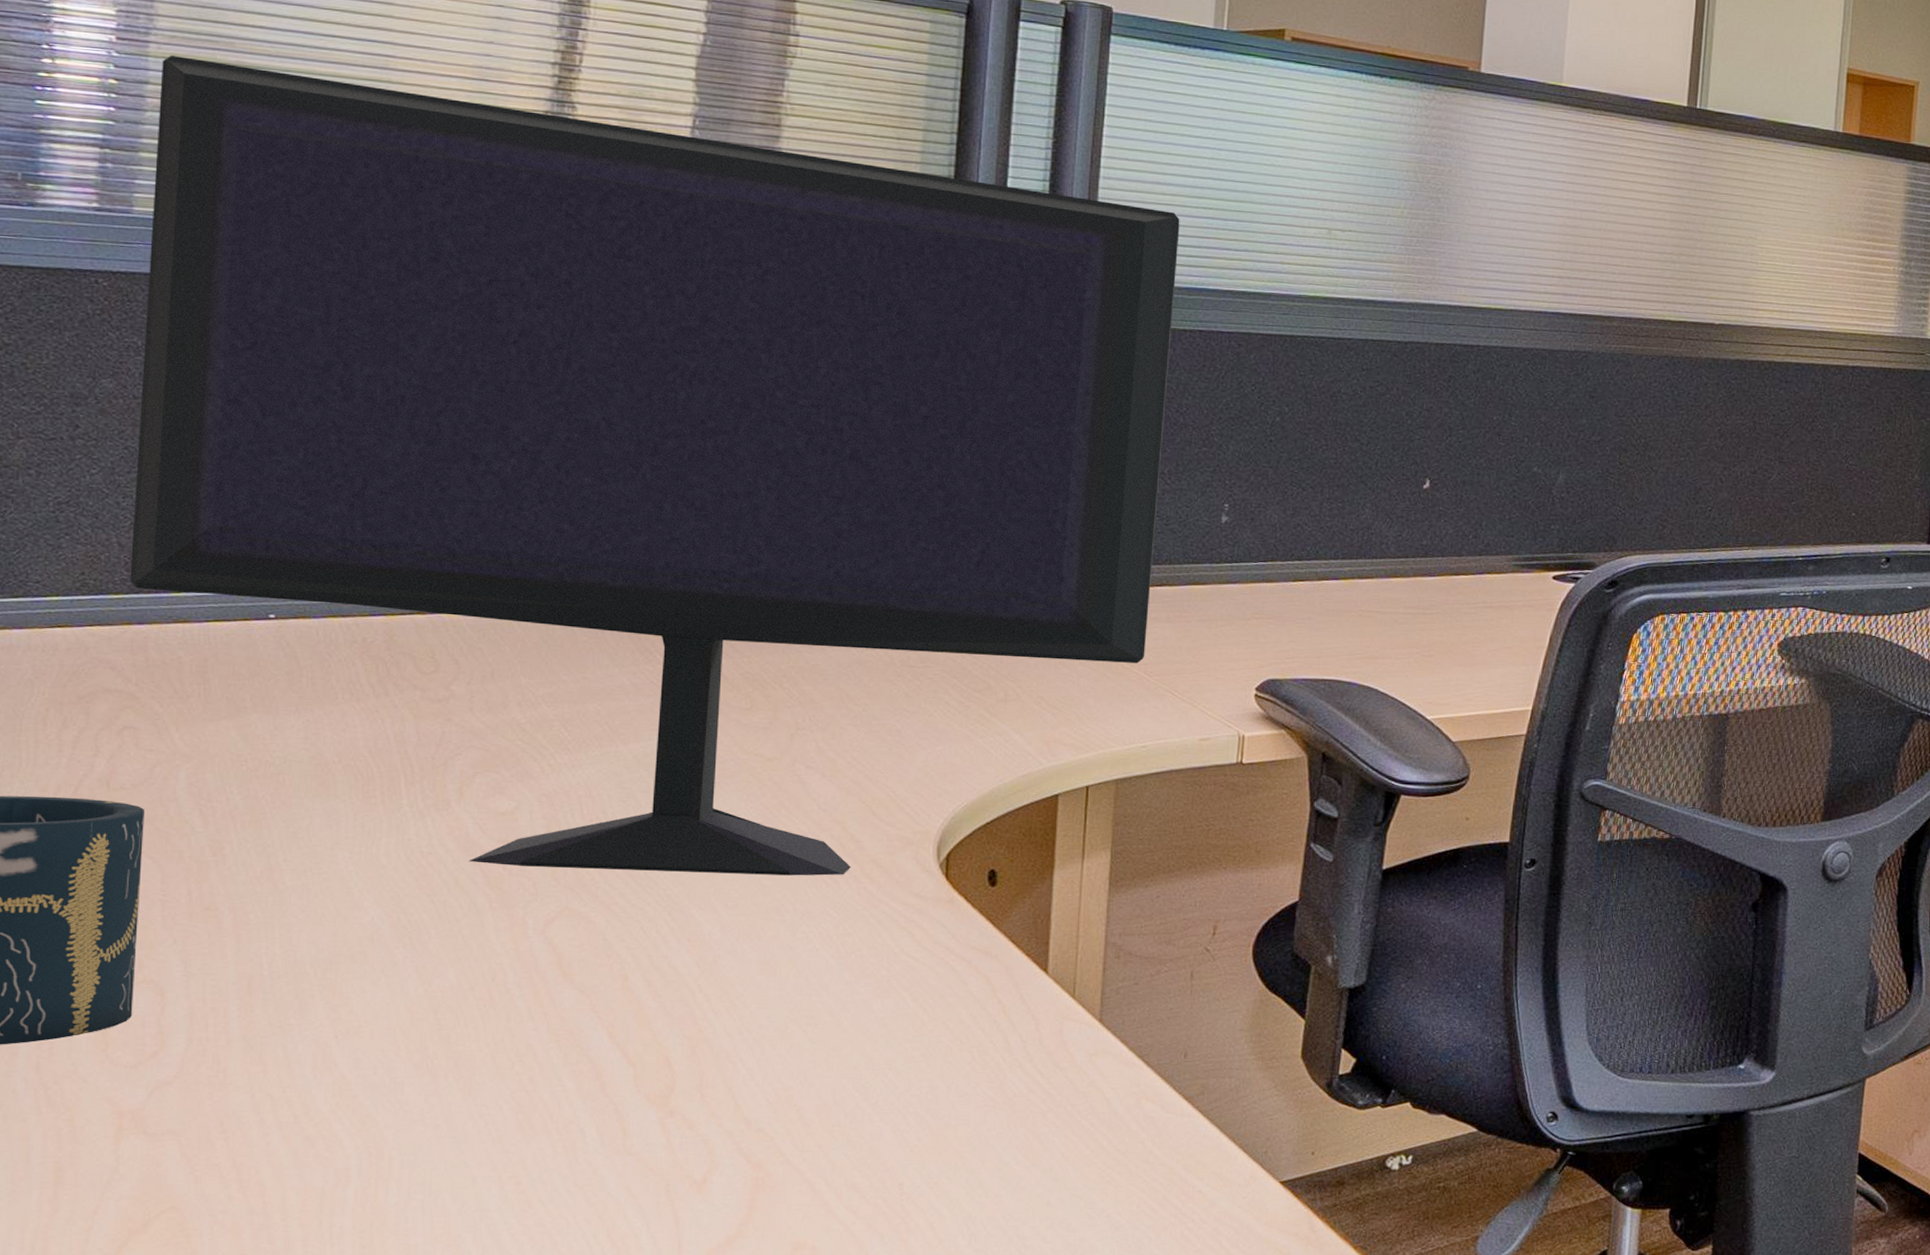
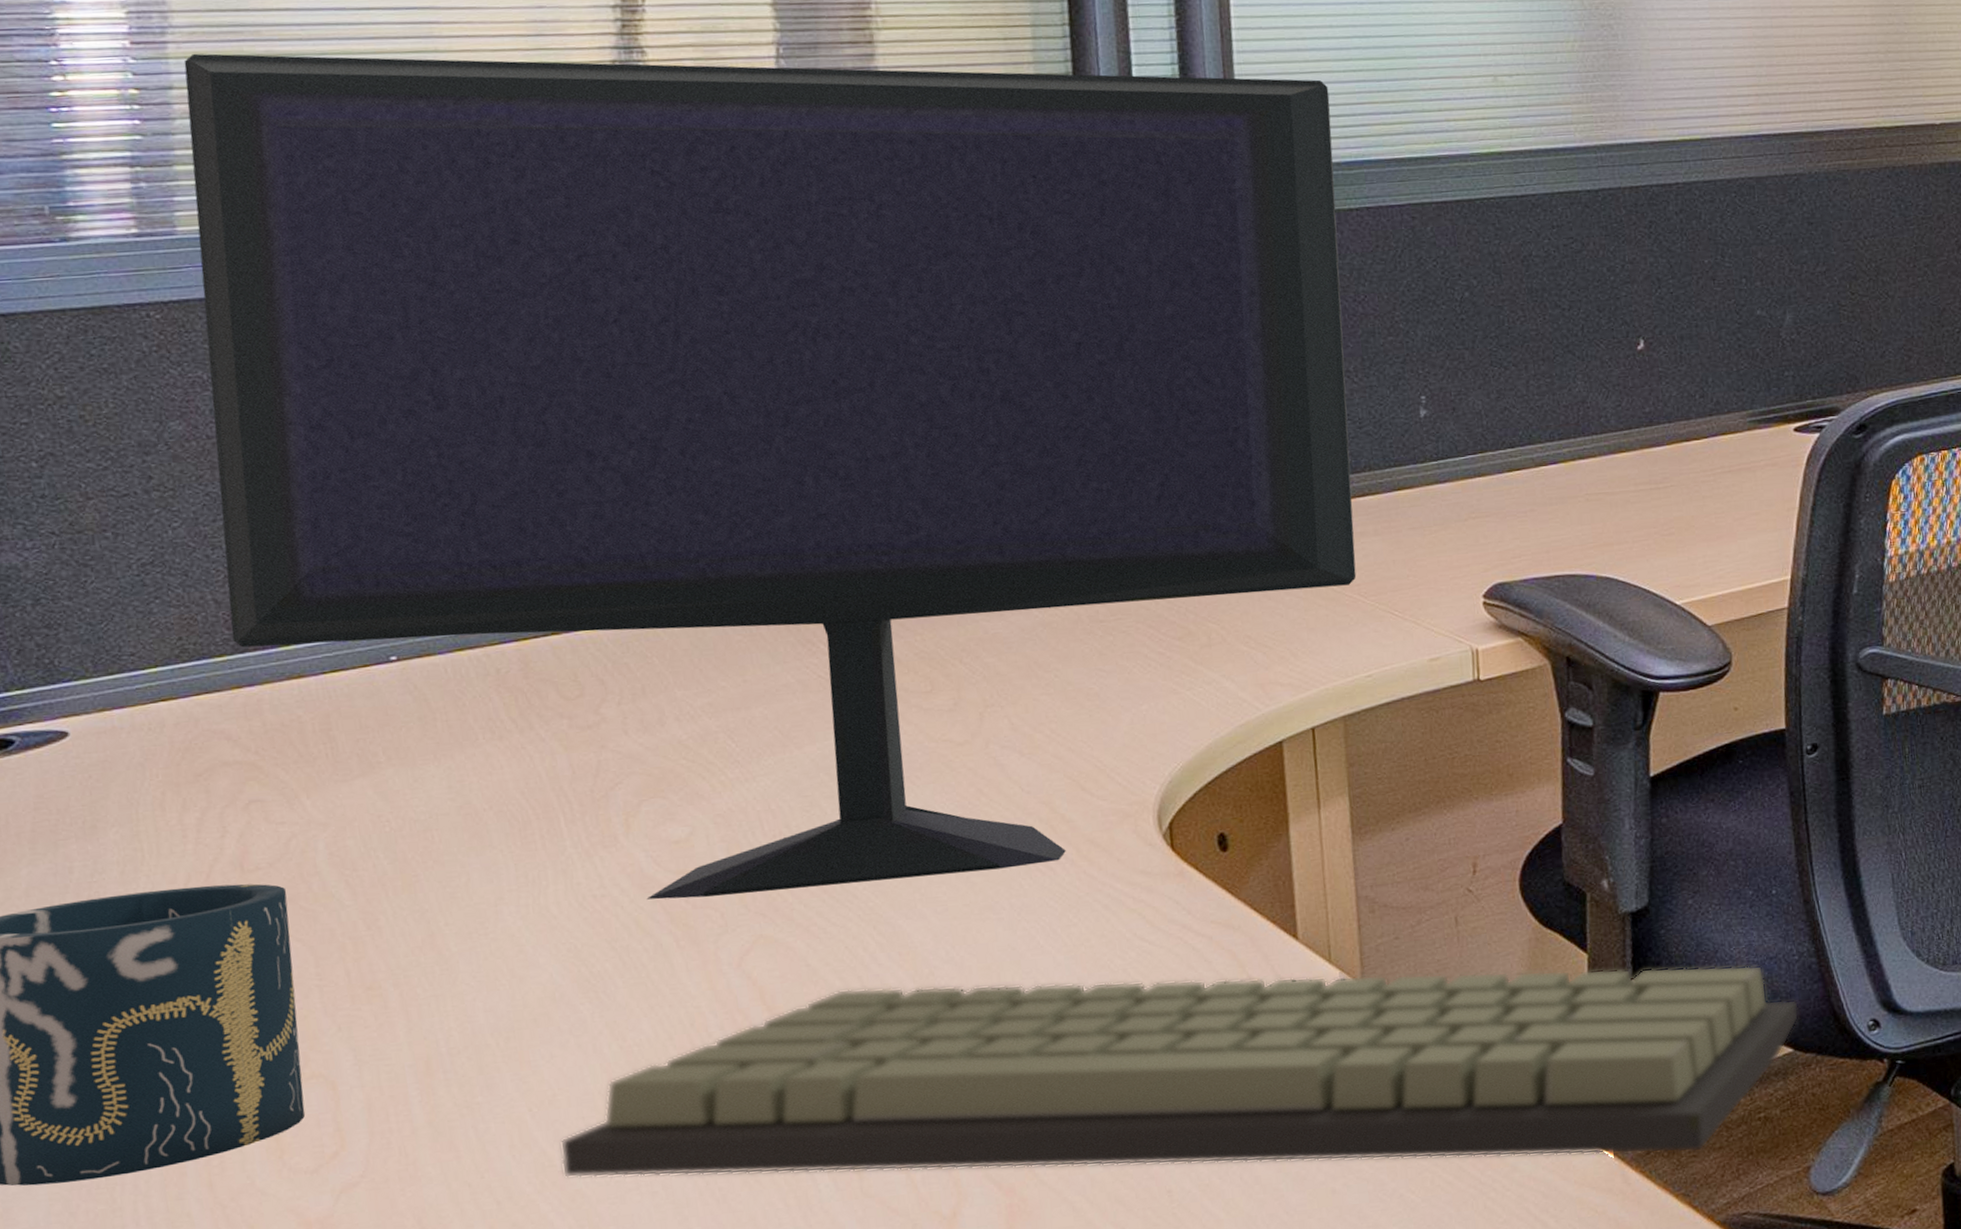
keyboard: none [357,965,1487,1211] -> present [559,965,1799,1179]

